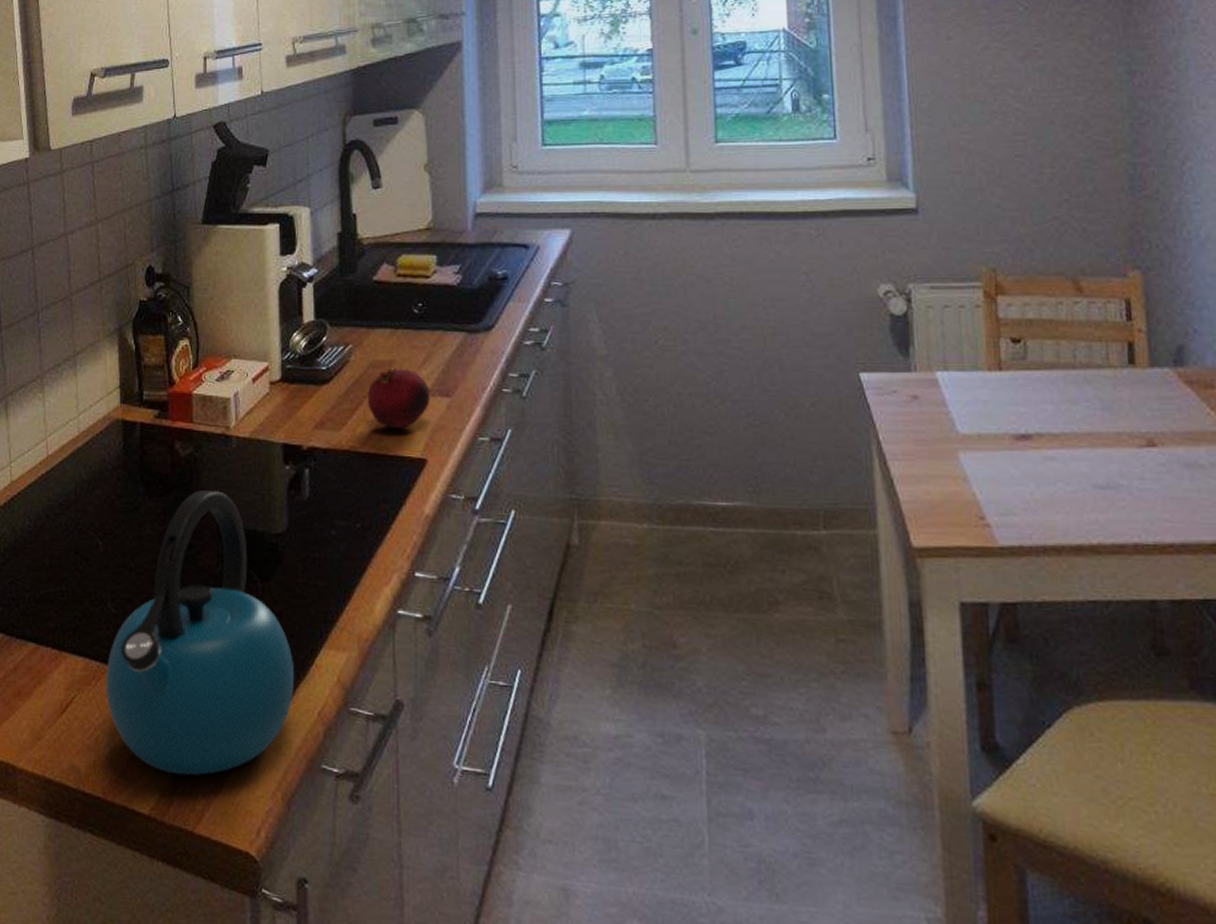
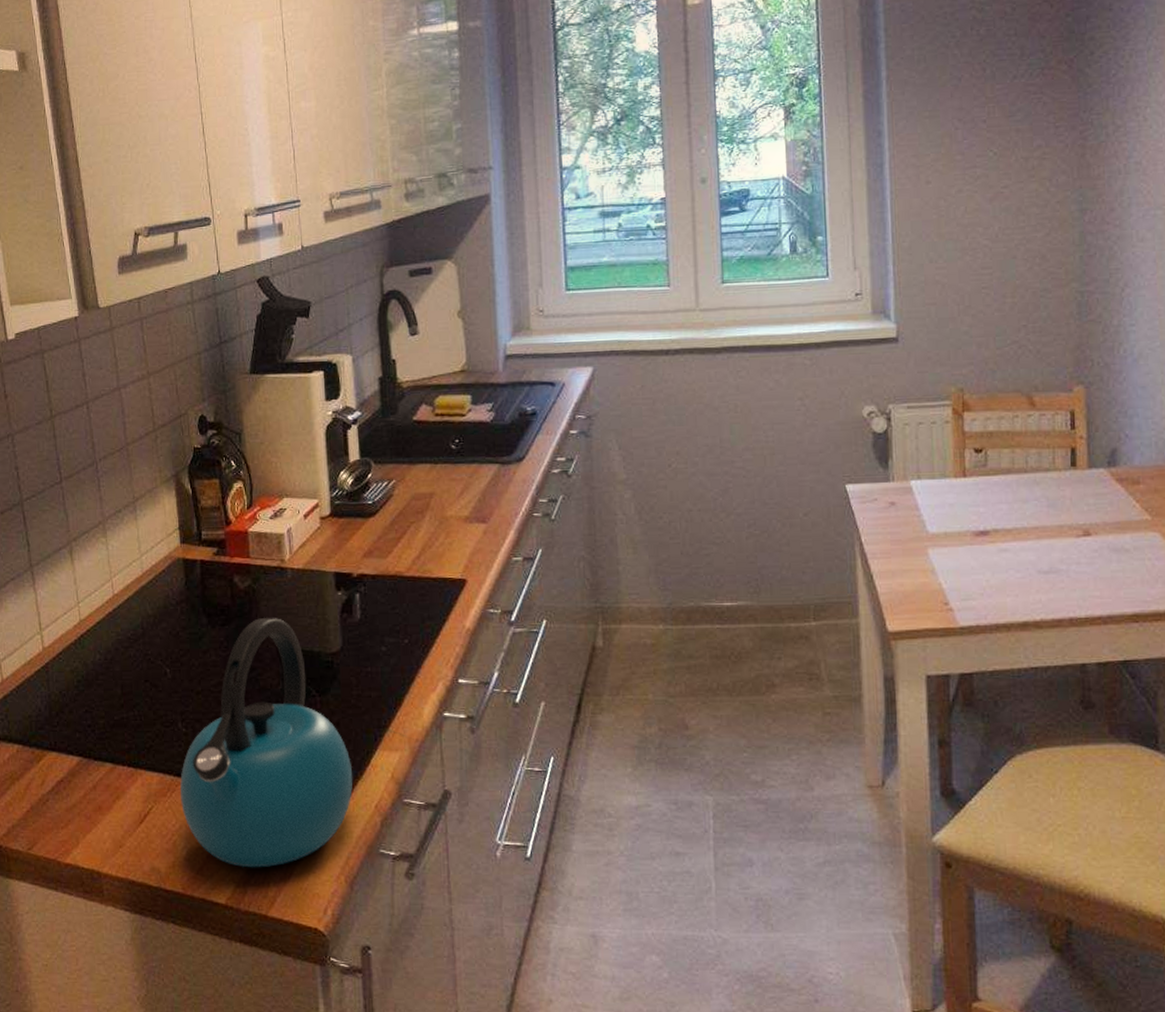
fruit: present [367,368,431,430] -> none [410,499,469,554]

